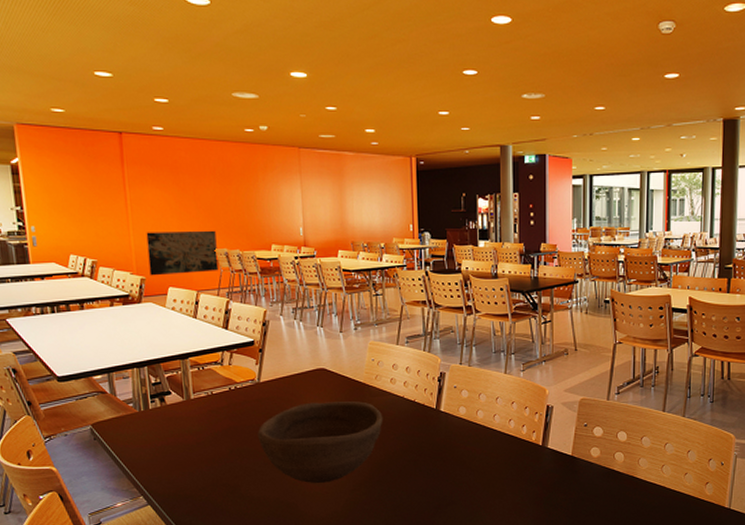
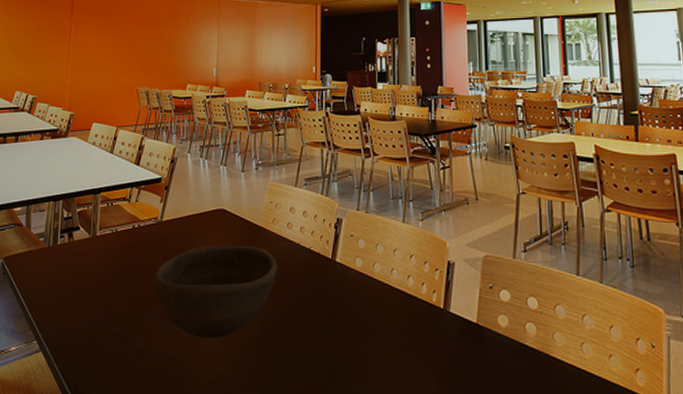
wall art: present [146,230,219,276] -> none [79,70,140,112]

